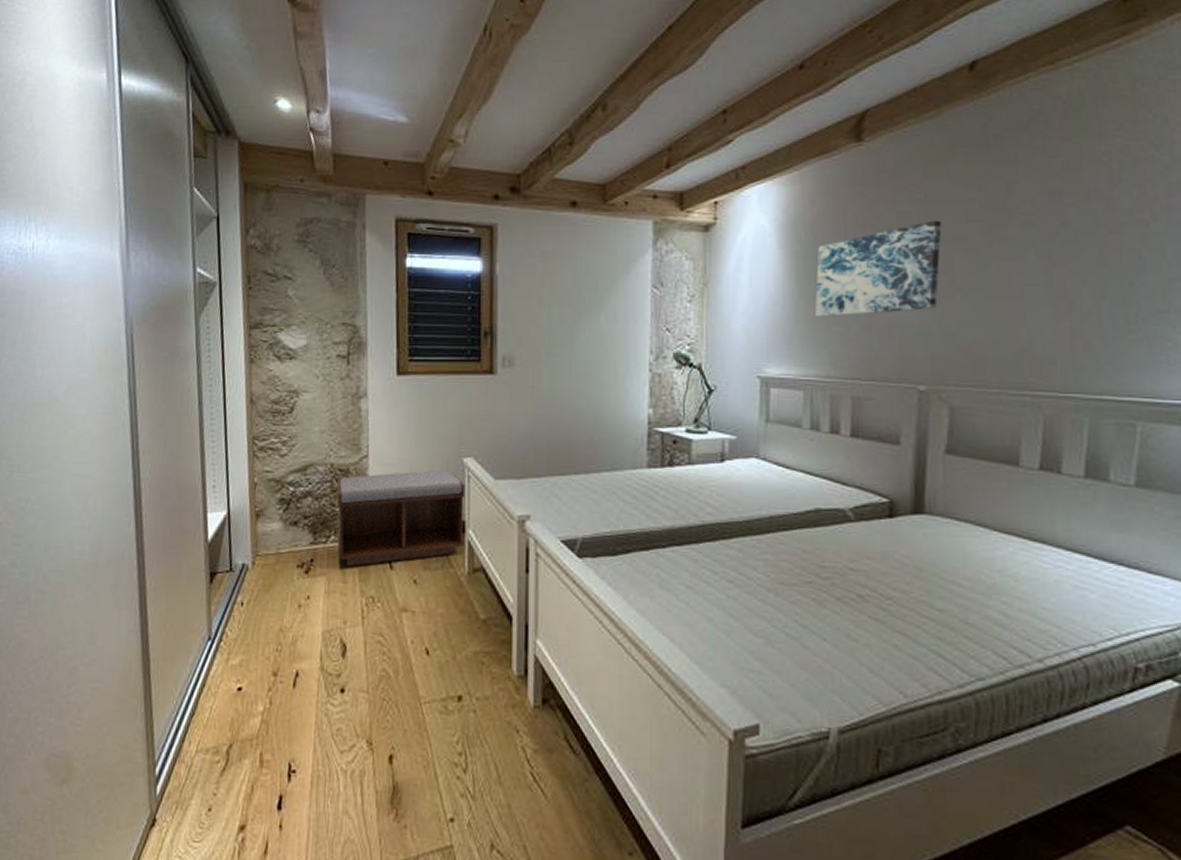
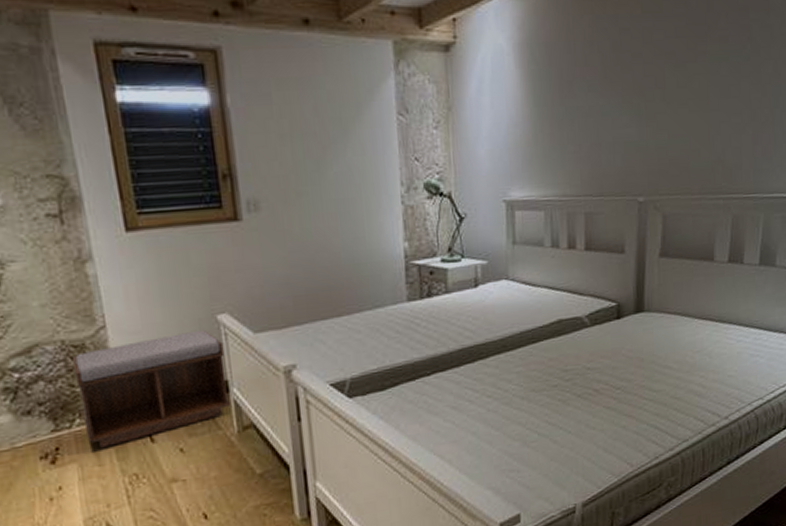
wall art: present [814,220,942,317] -> none [550,36,656,137]

